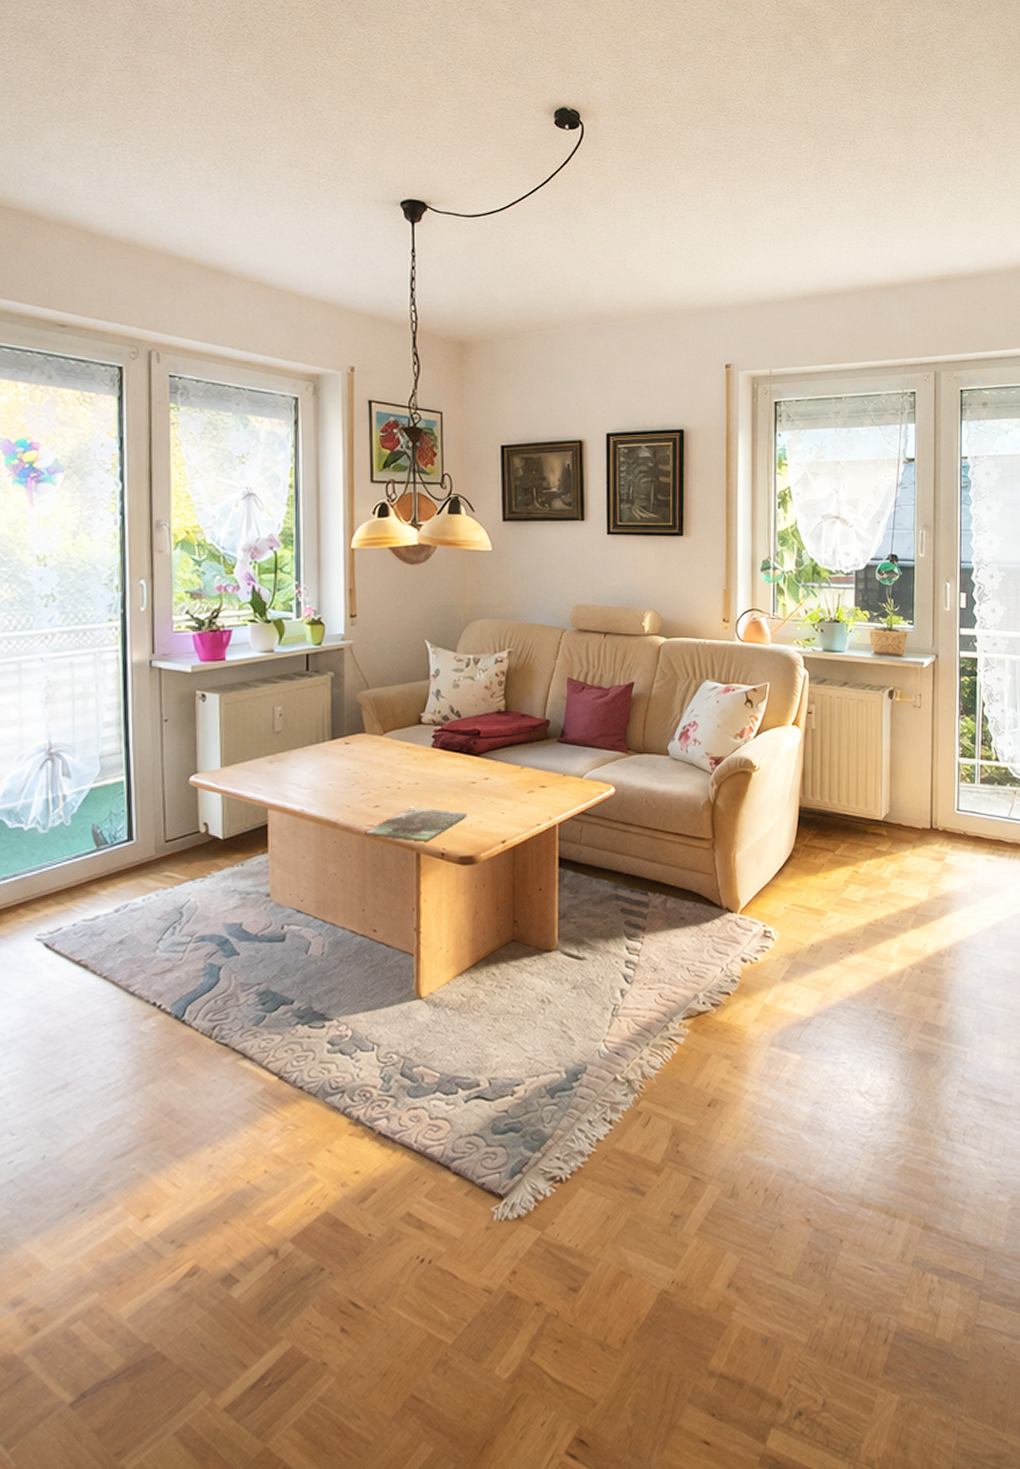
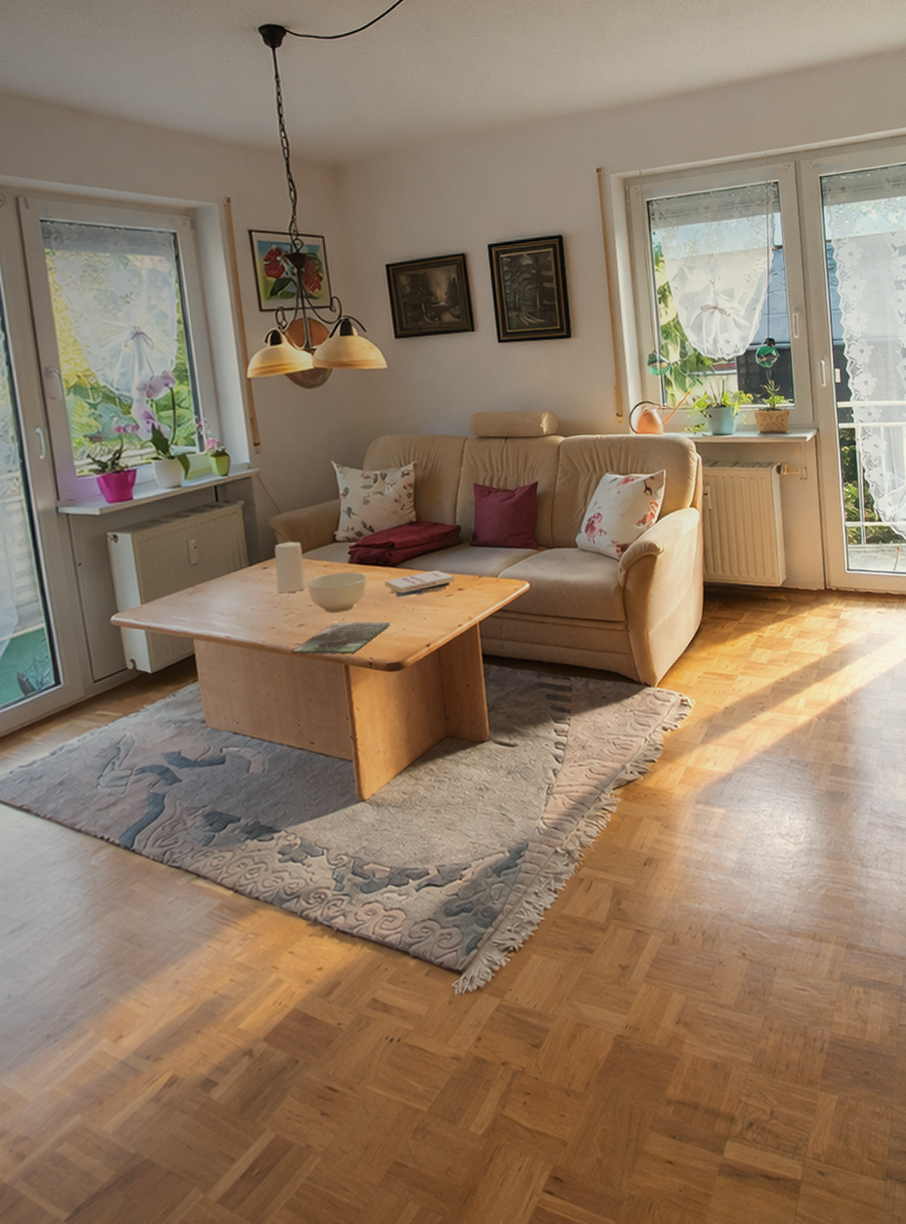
candle: none [357,718,387,771] -> present [274,541,307,594]
bowl: none [387,756,448,797] -> present [307,571,367,613]
books: none [465,764,539,789] -> present [384,570,455,598]

